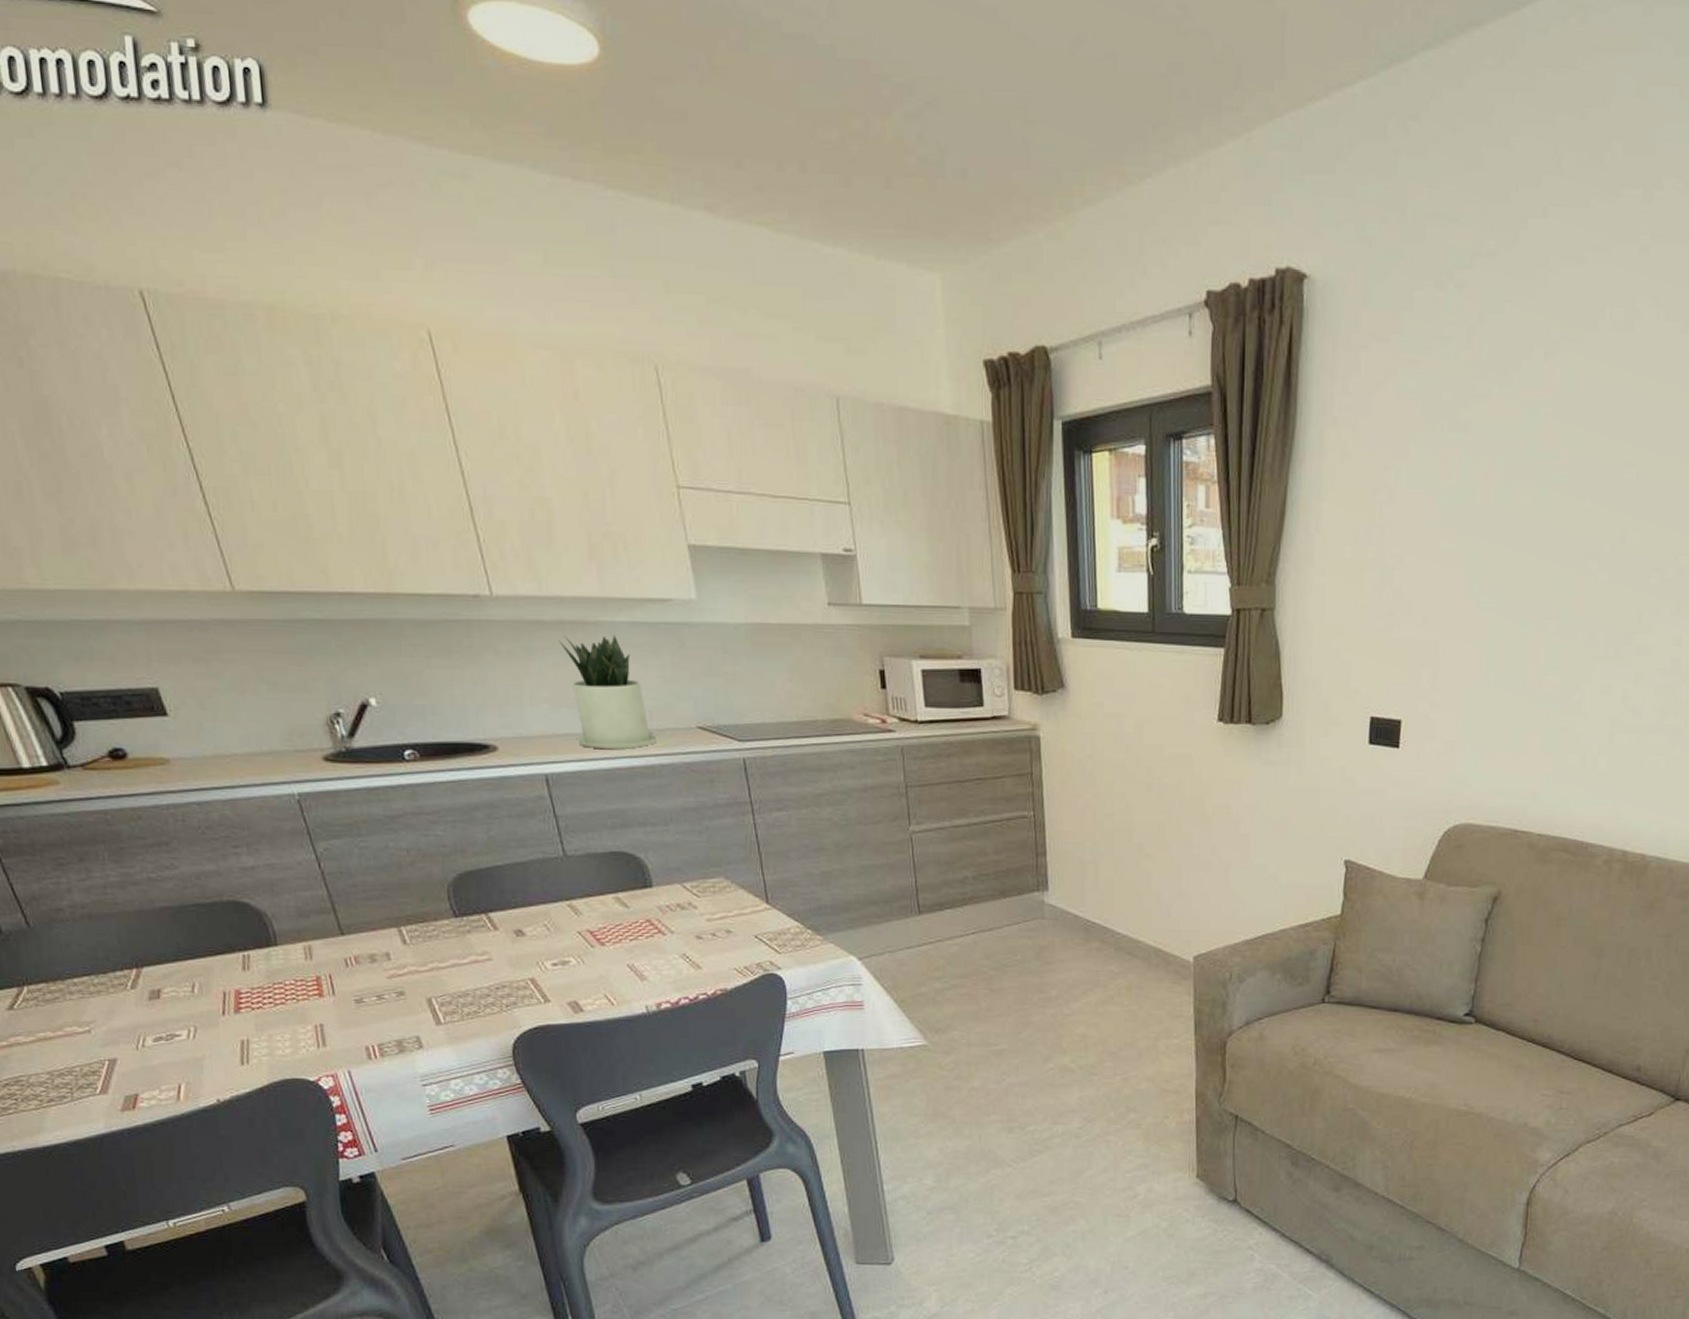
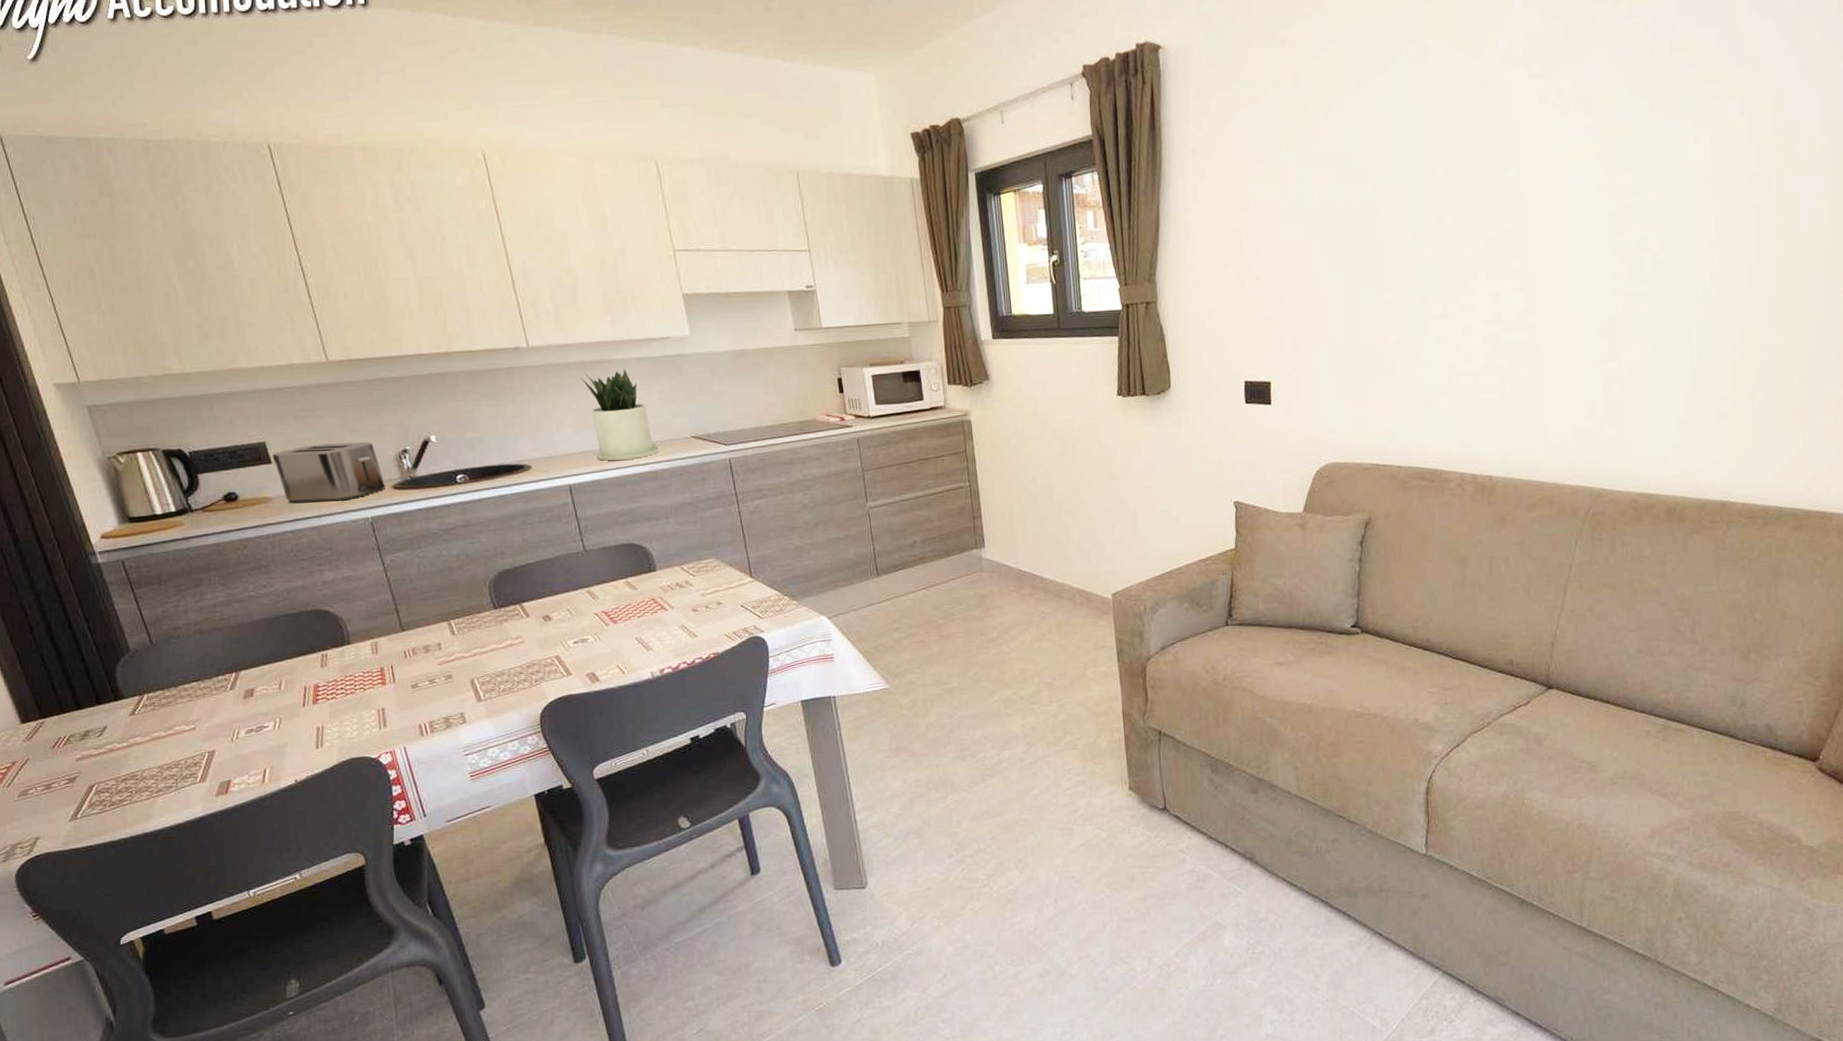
toaster: none [168,696,314,771] -> present [272,442,385,503]

